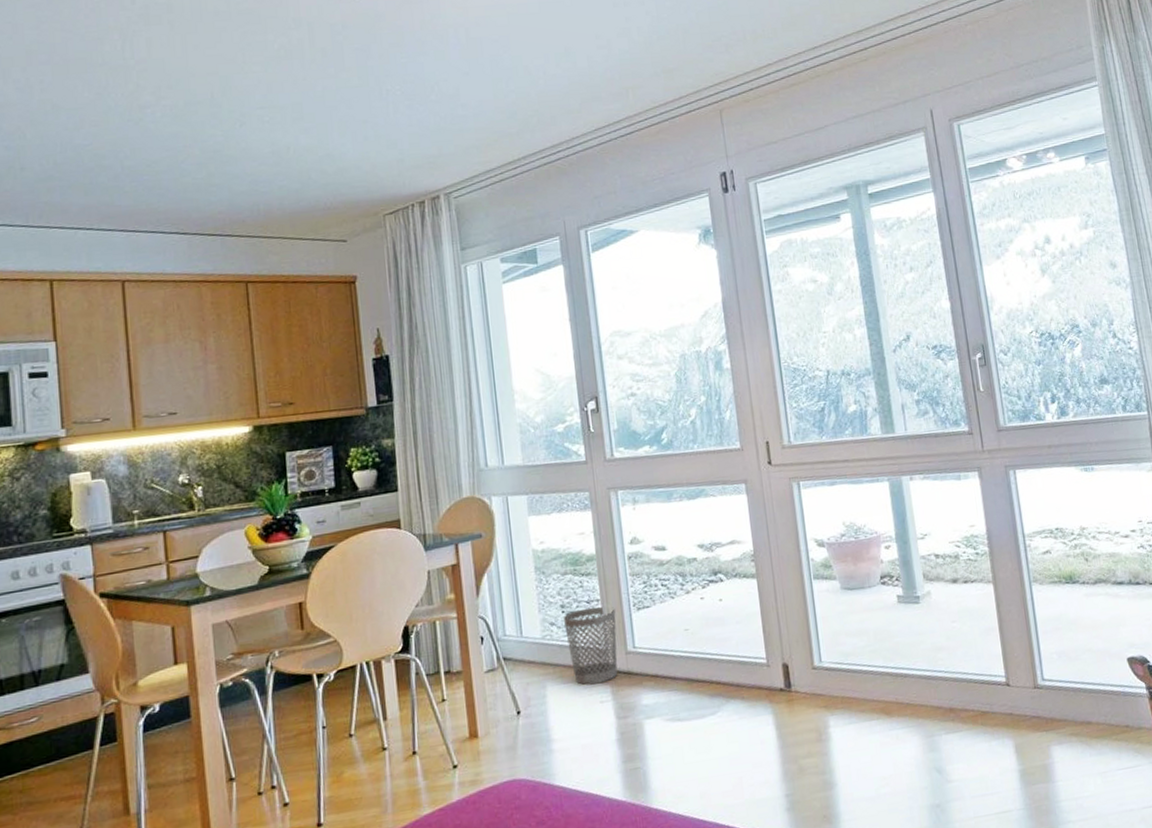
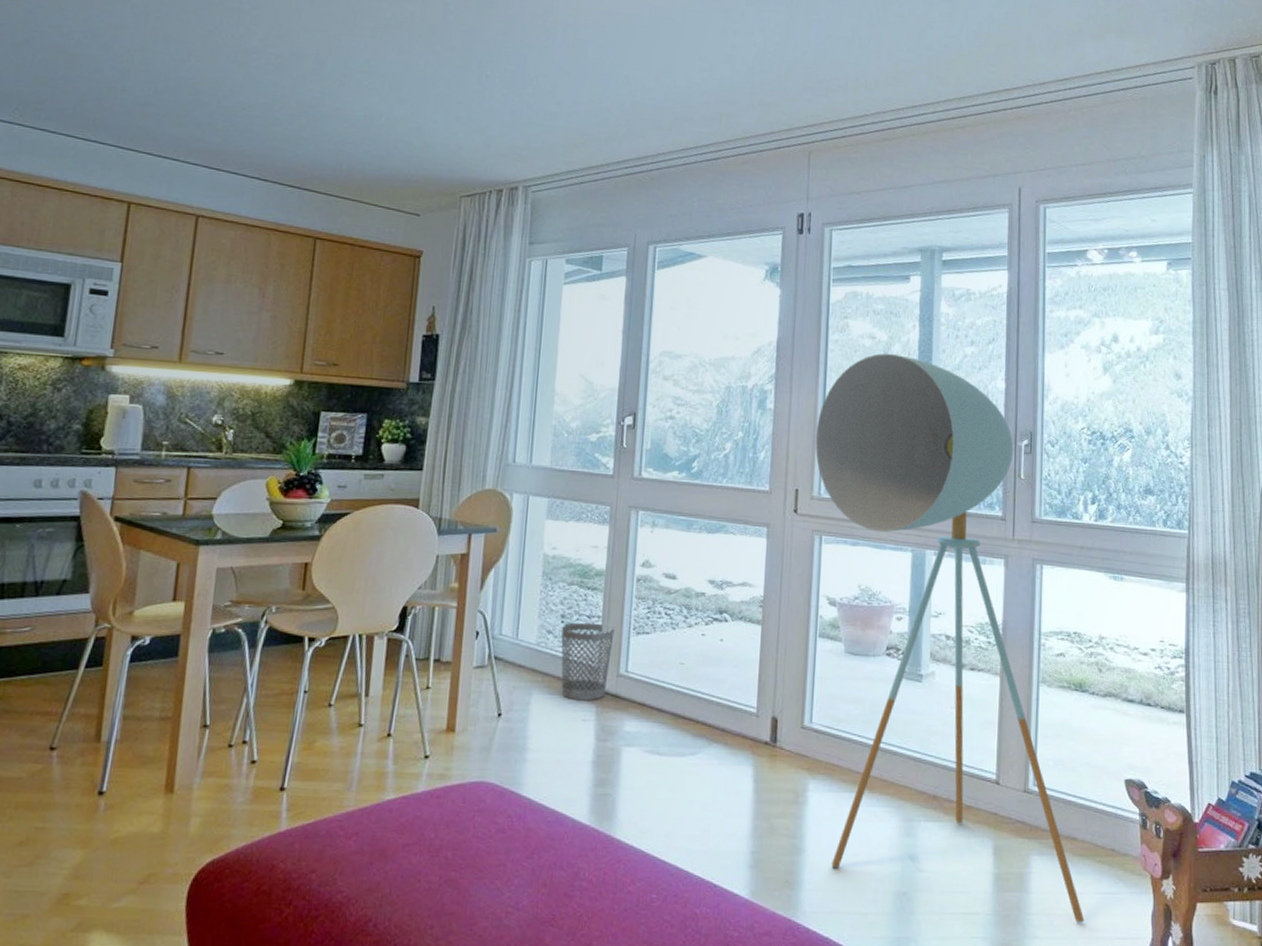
floor lamp: none [775,293,1112,801] -> present [815,353,1085,923]

